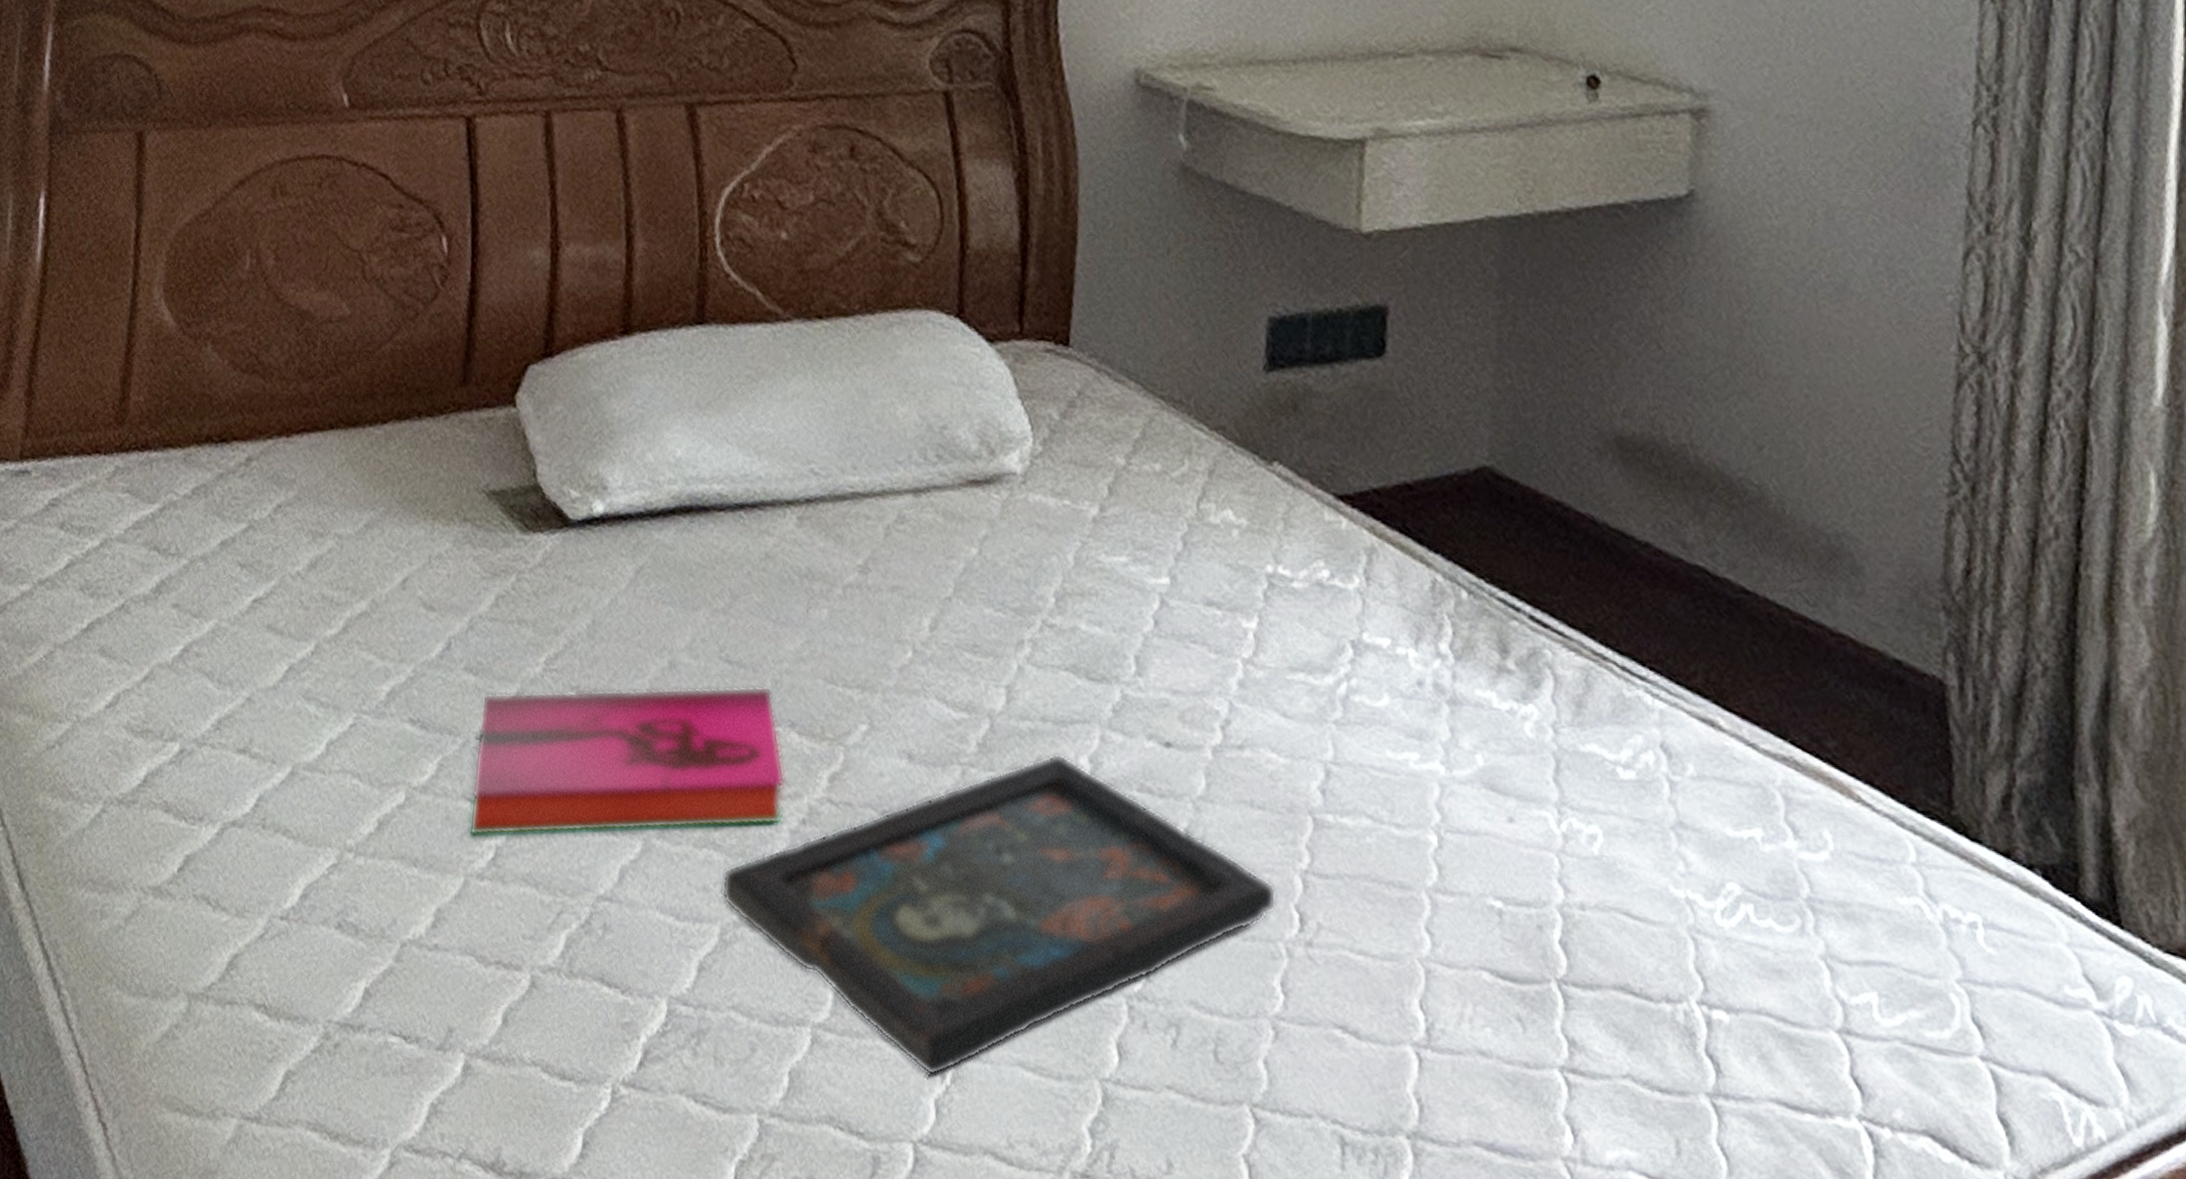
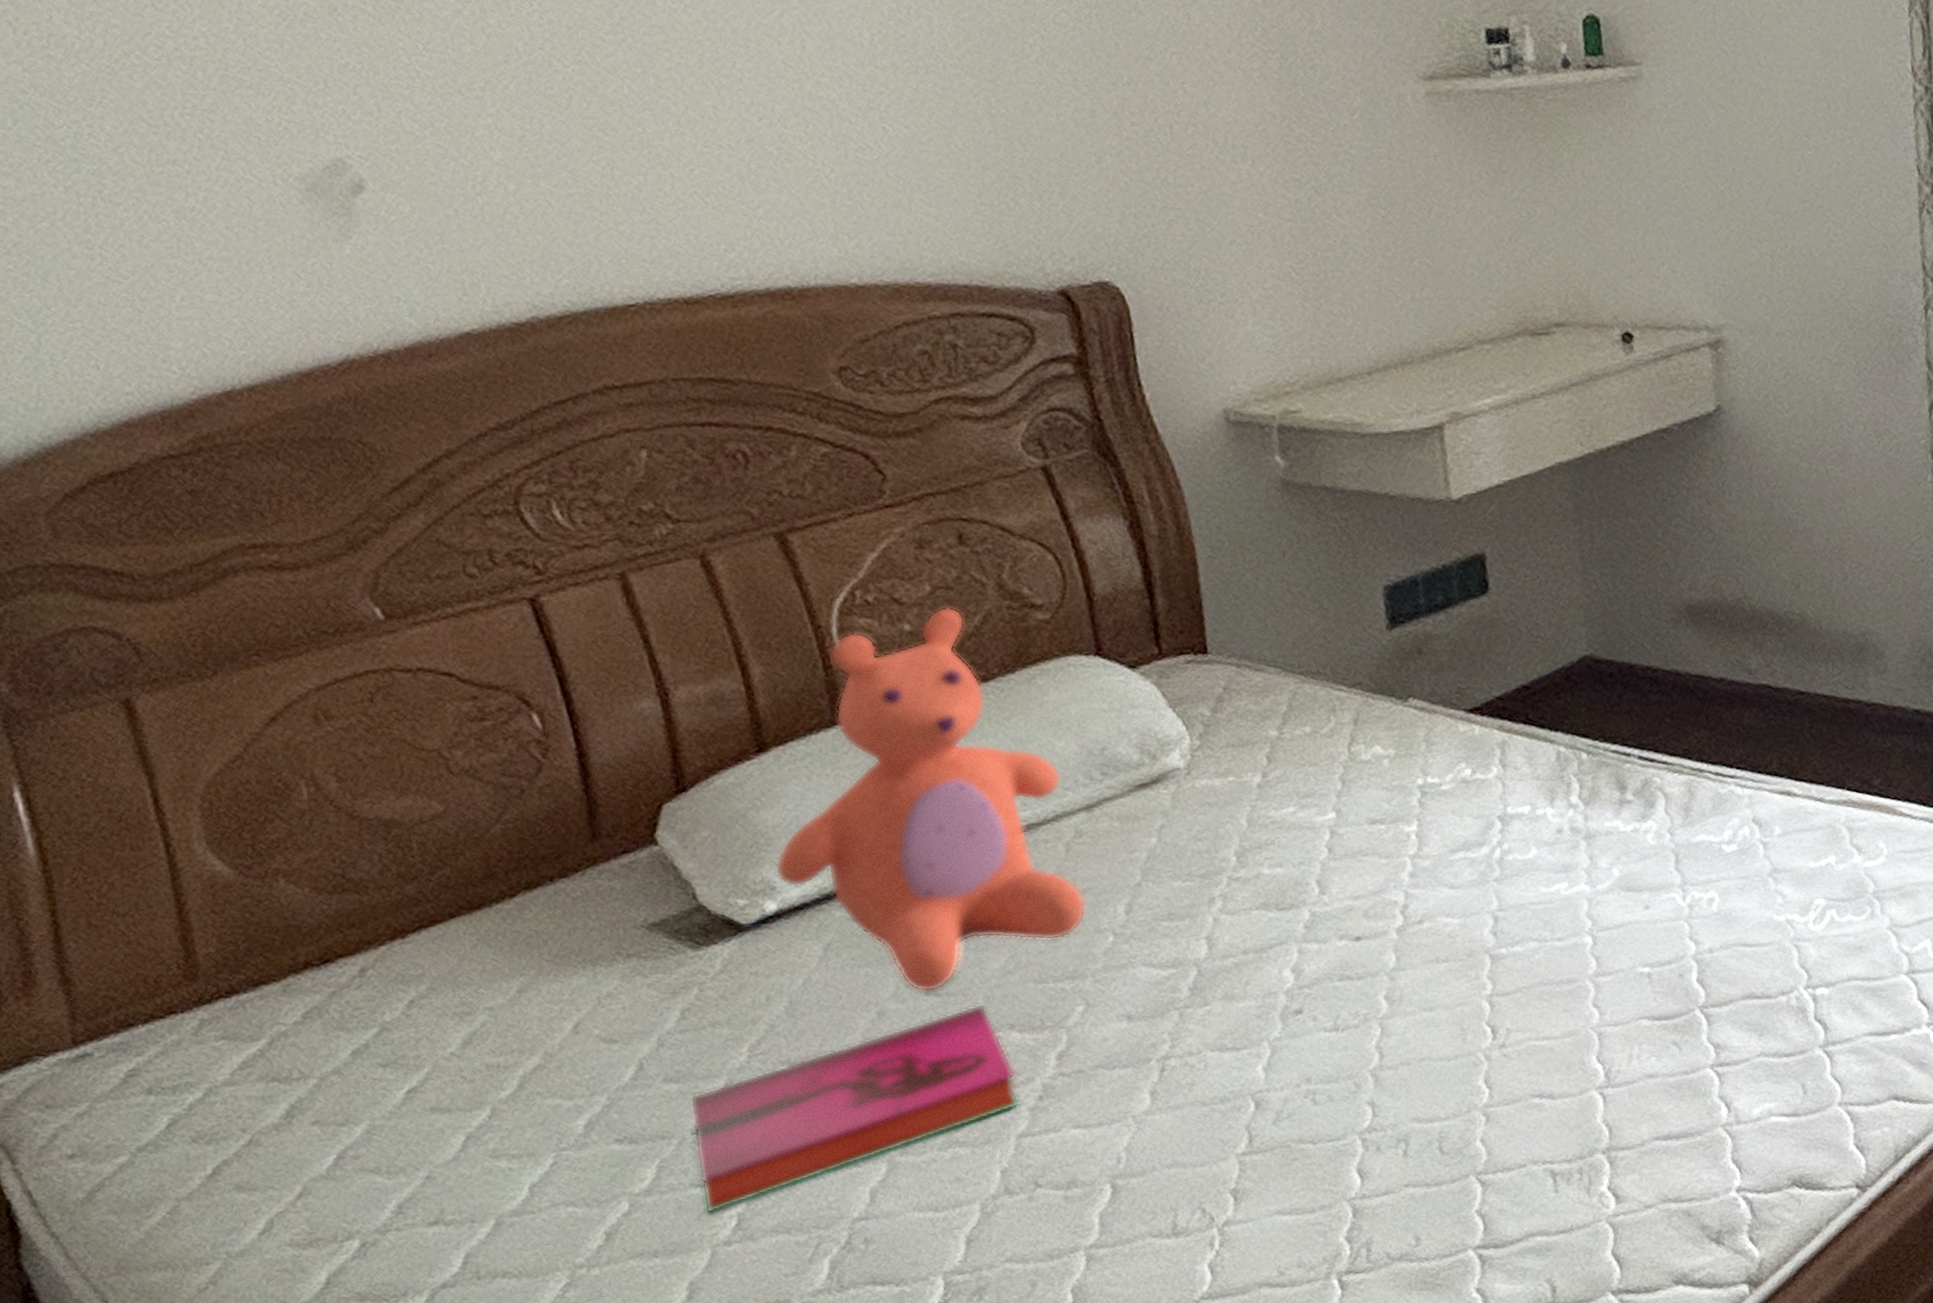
teddy bear: none [610,222,897,657] -> present [774,606,1087,993]
tray: present [721,753,1277,1077] -> none [972,974,1471,1249]

